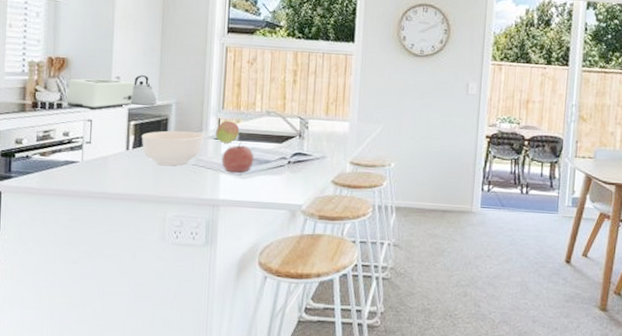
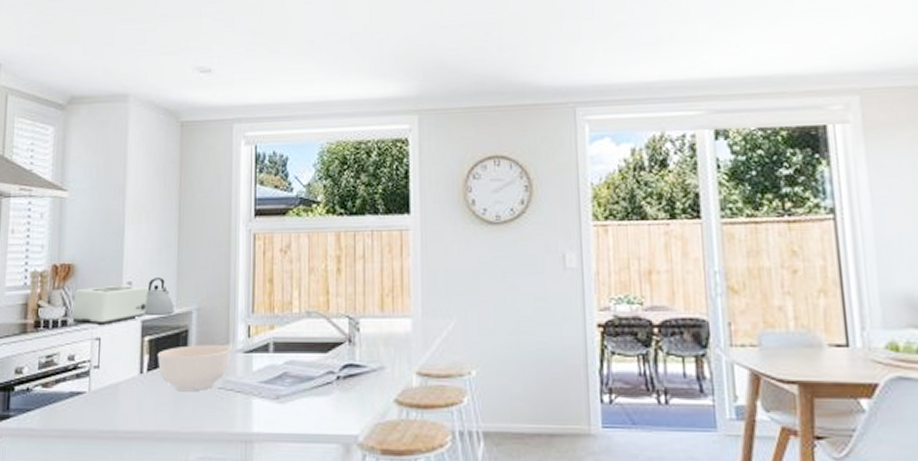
fruit: present [216,121,240,143] -> none [245,328,274,357]
fruit: present [222,143,254,173] -> none [254,355,294,396]

